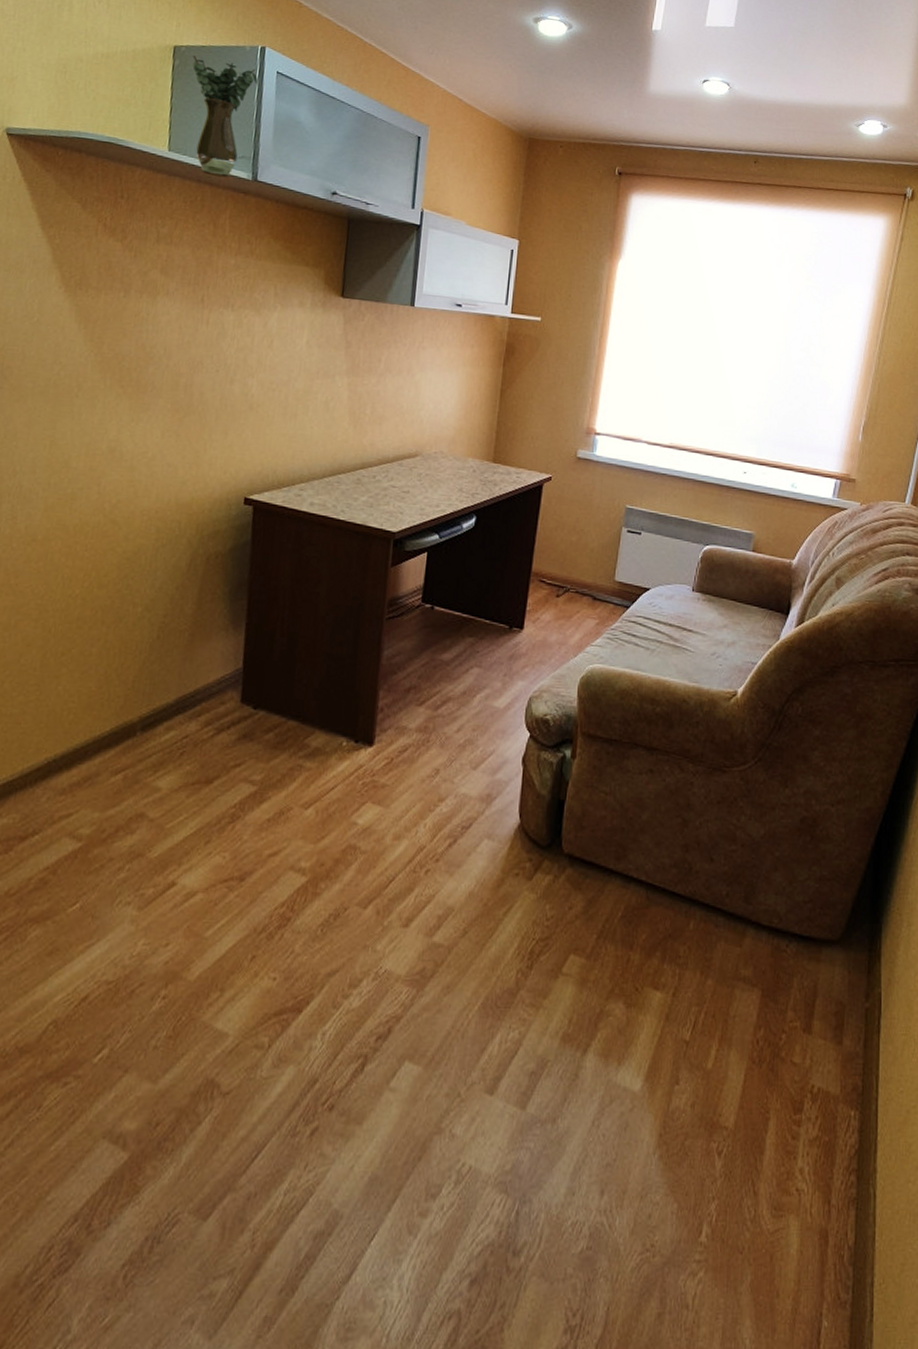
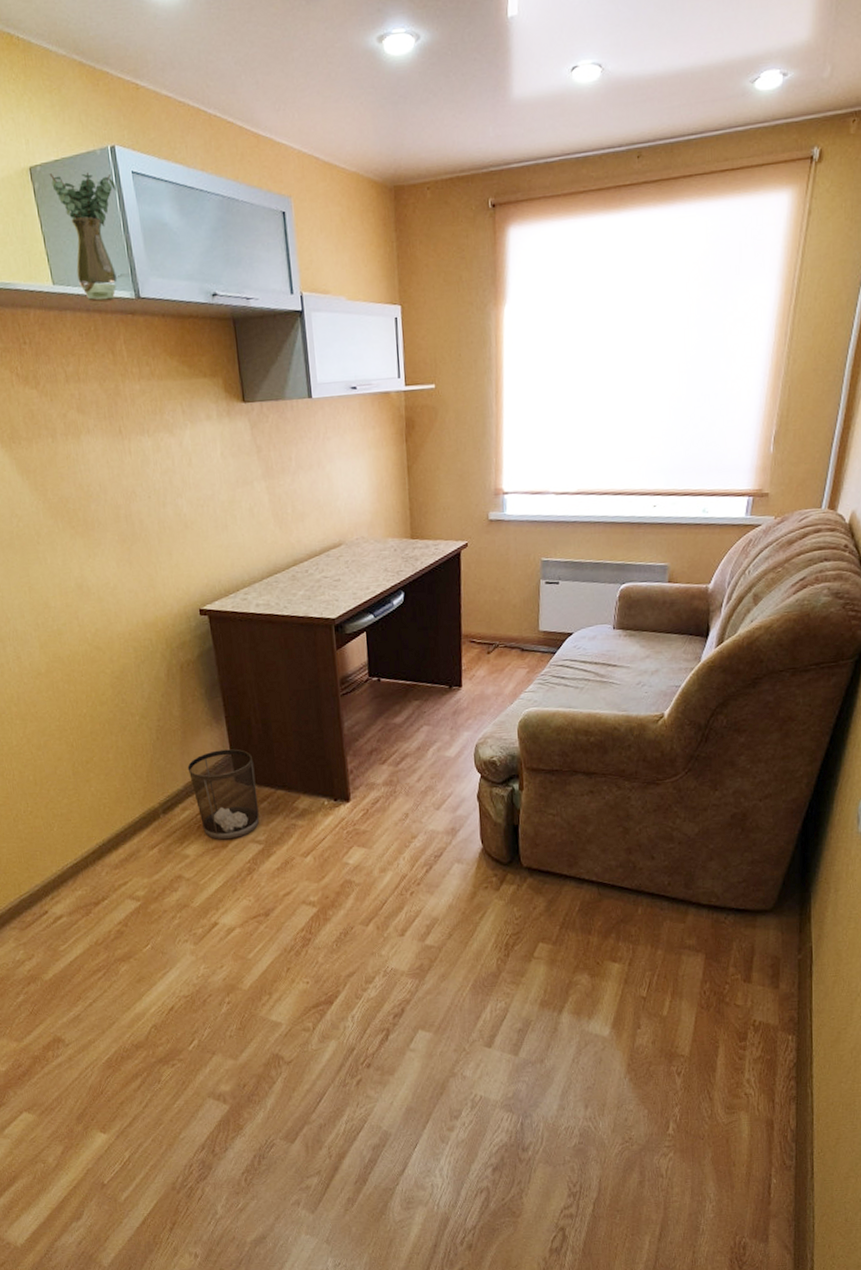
waste bin: none [185,661,268,775] -> present [187,749,260,840]

